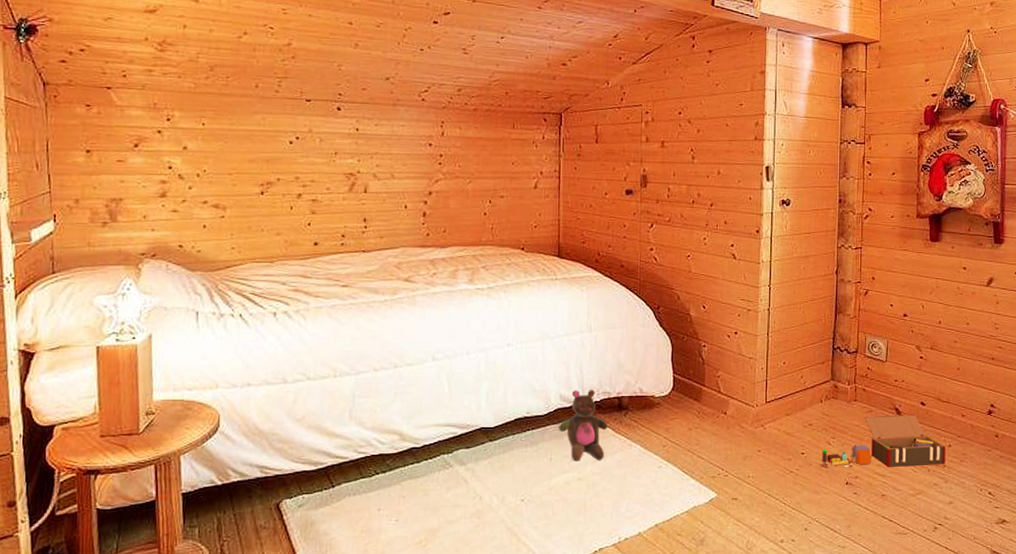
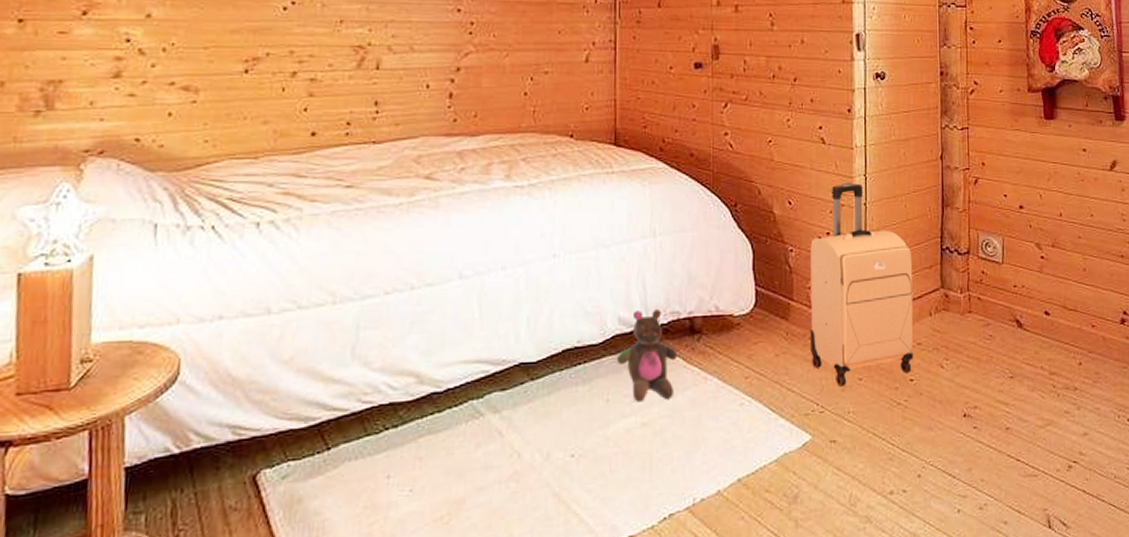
suitcase: none [718,291,808,456] -> present [810,182,914,387]
toy box: present [820,414,946,468] -> none [932,327,1077,398]

